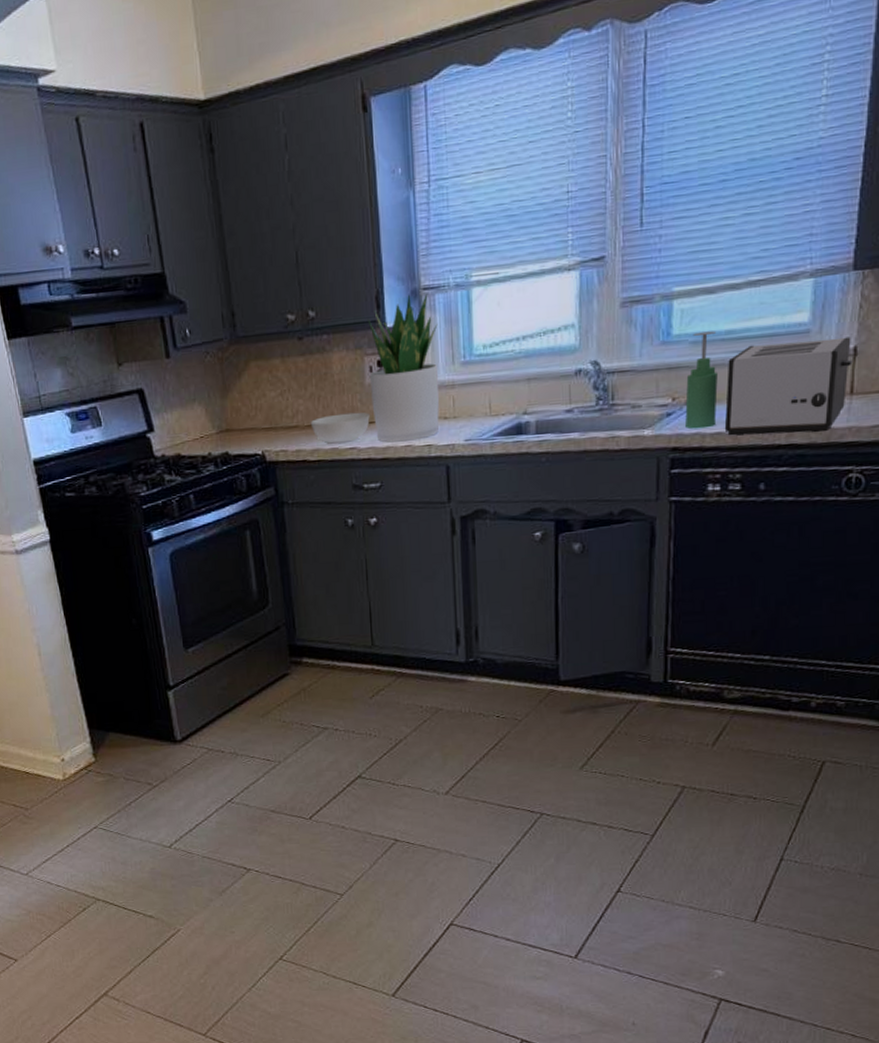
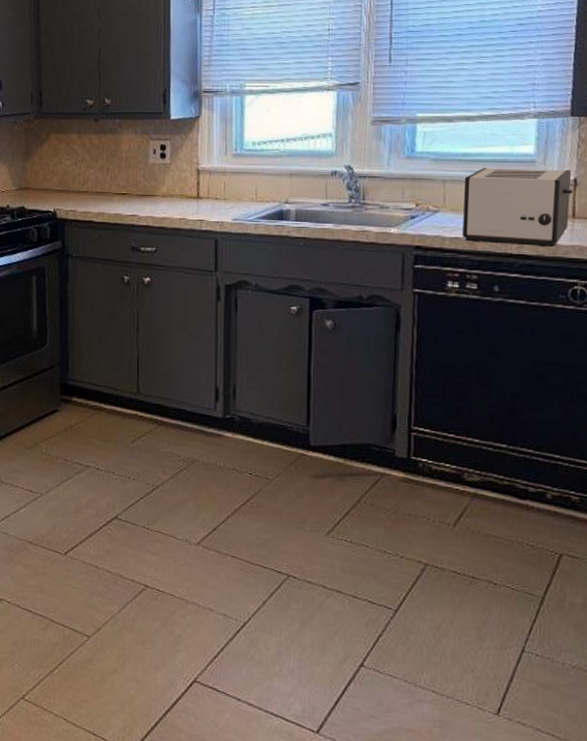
bowl: present [310,412,371,445] -> none [98,185,152,211]
planter: present [367,293,440,443] -> none [153,94,215,215]
soap dispenser: present [685,331,718,429] -> none [427,152,456,233]

